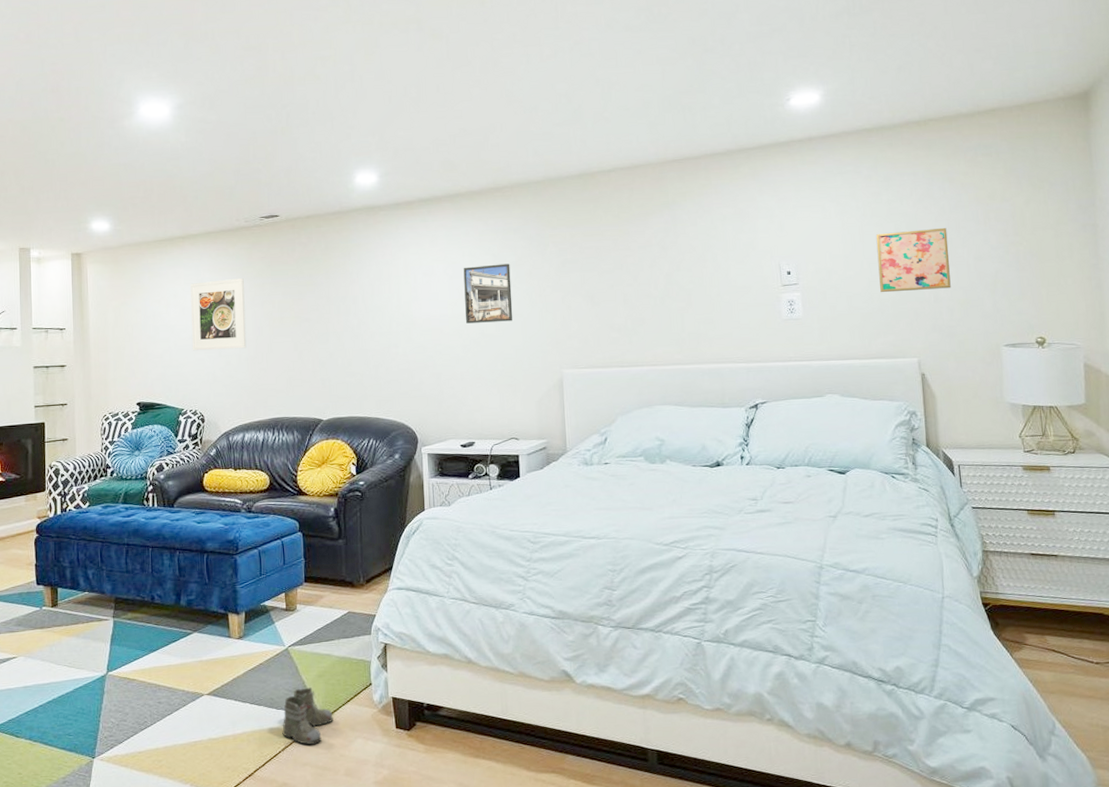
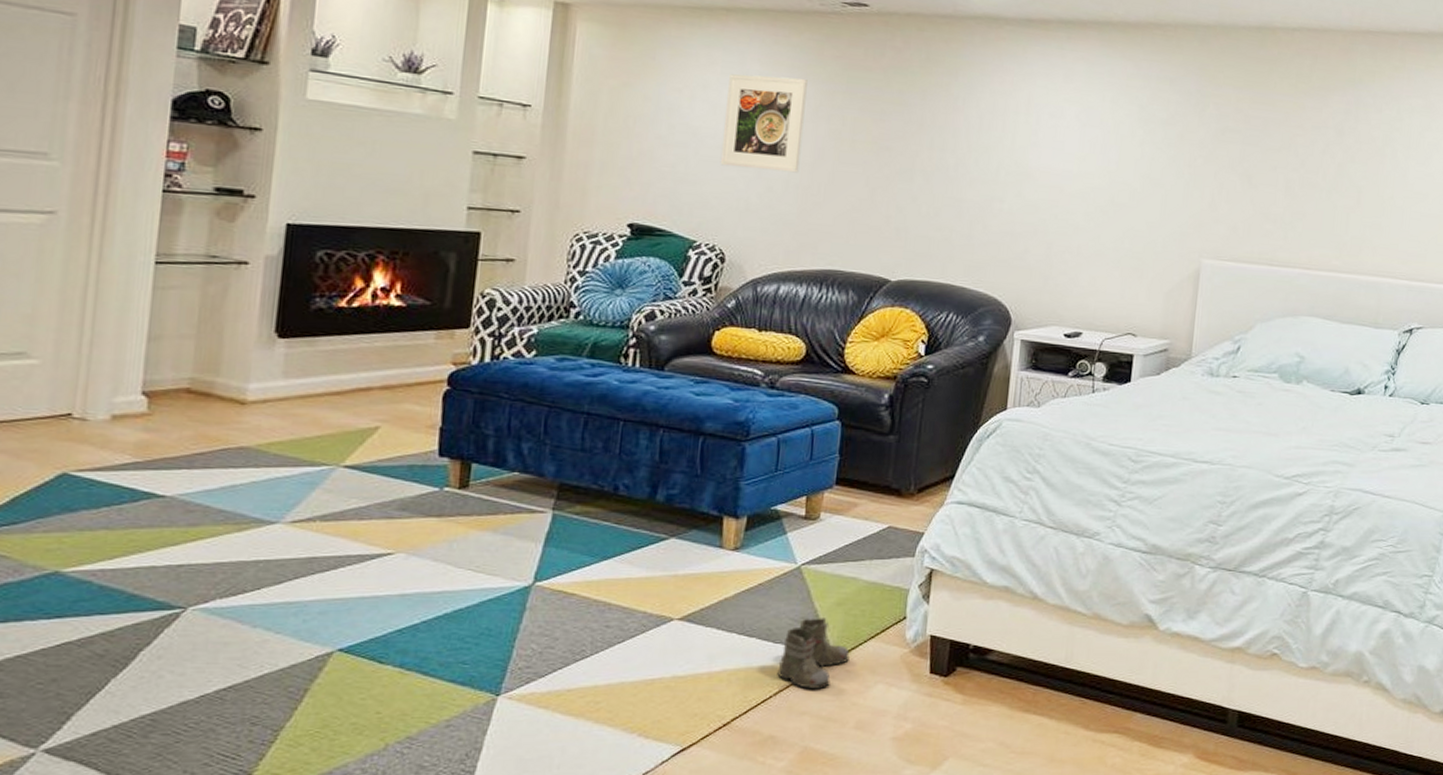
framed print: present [463,263,513,324] -> none [1094,115,1159,191]

